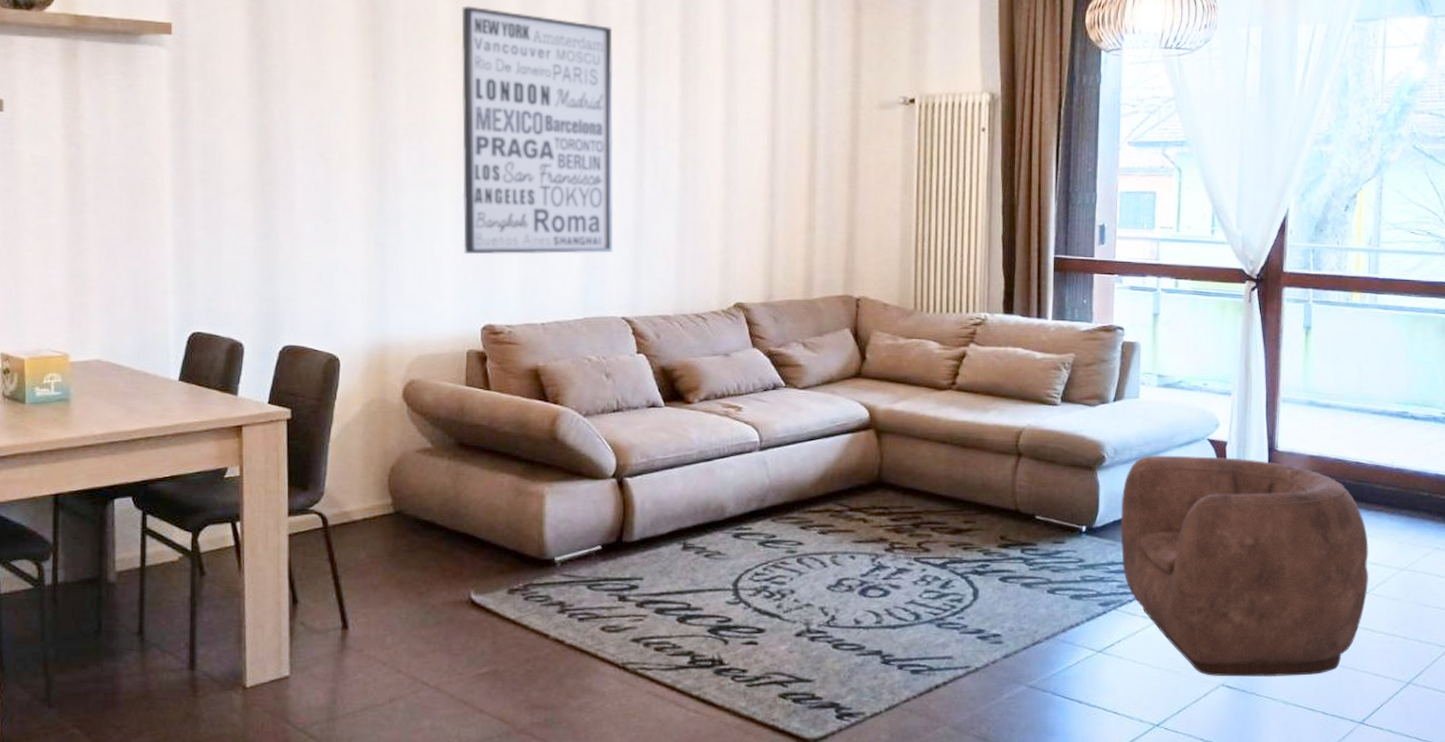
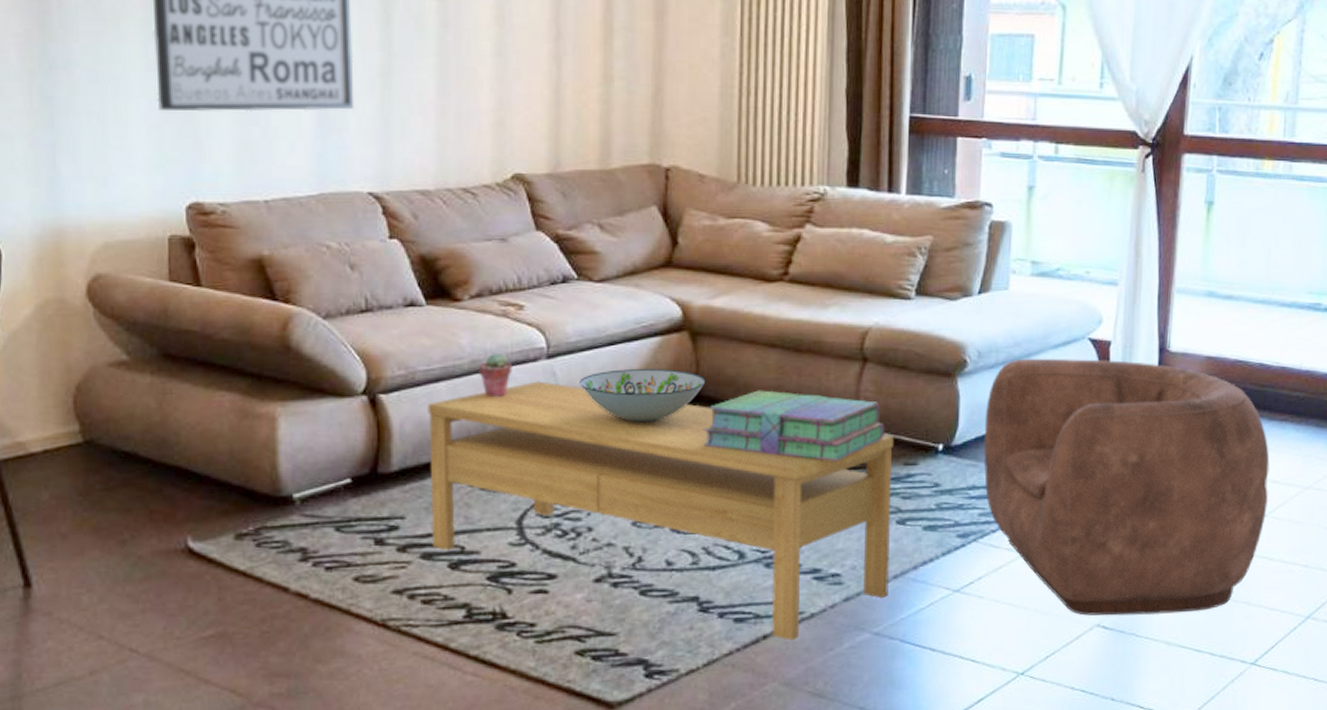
coffee table: none [663,469,1044,691] -> present [427,381,893,641]
potted succulent: none [705,445,732,482] -> present [478,352,512,398]
decorative bowl: none [785,460,888,504] -> present [579,369,706,423]
stack of books: none [886,479,1037,539] -> present [704,390,885,461]

